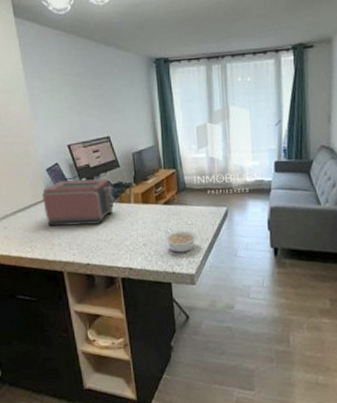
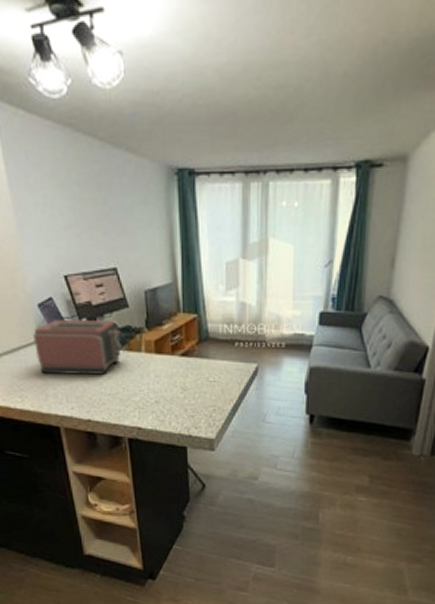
legume: present [164,228,198,253] -> none [180,385,220,414]

